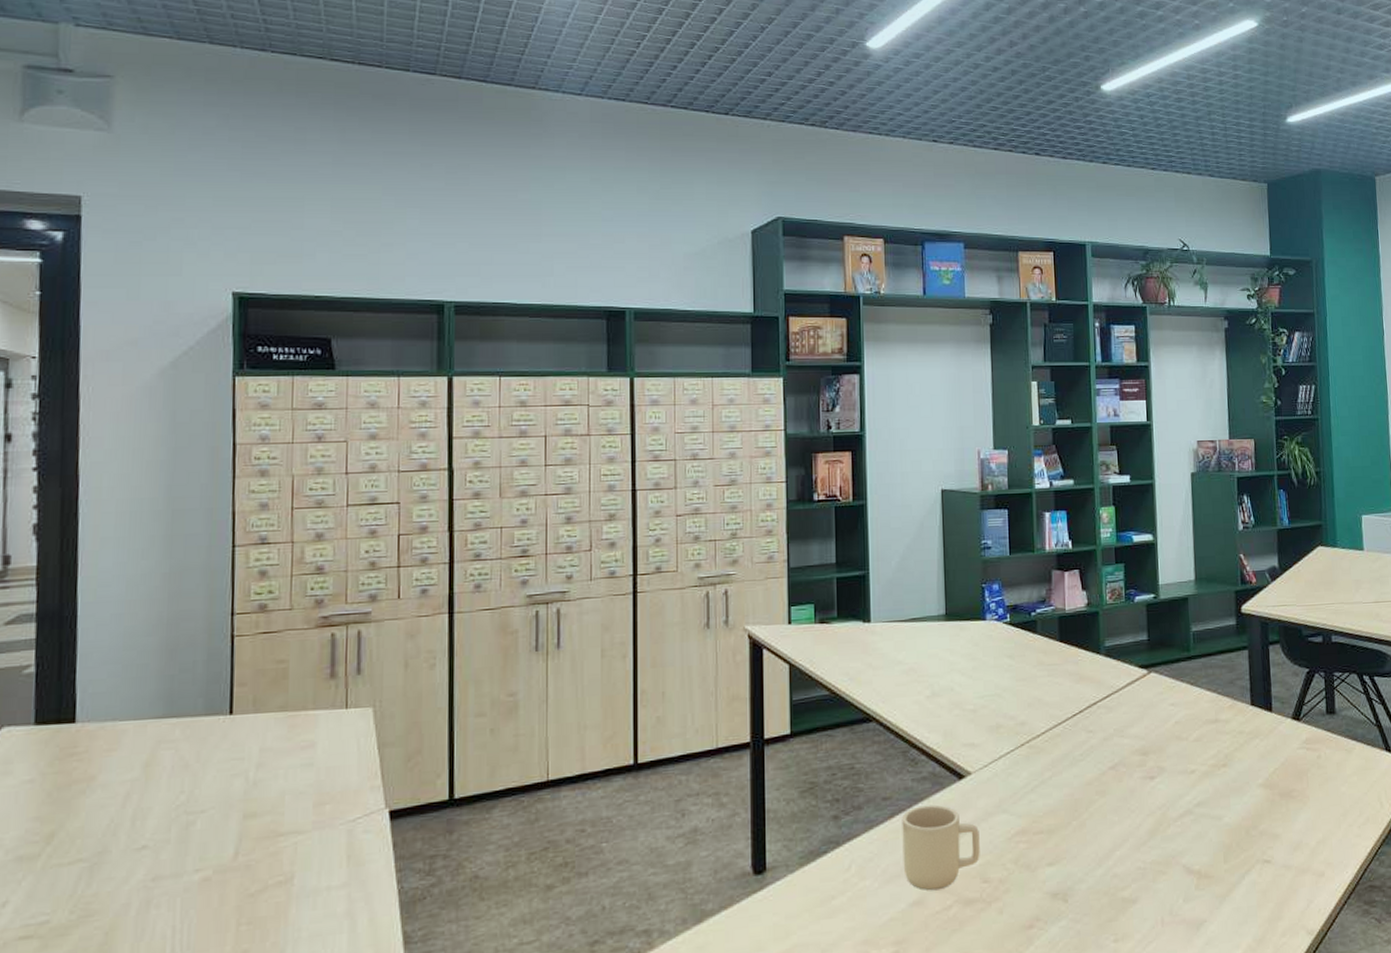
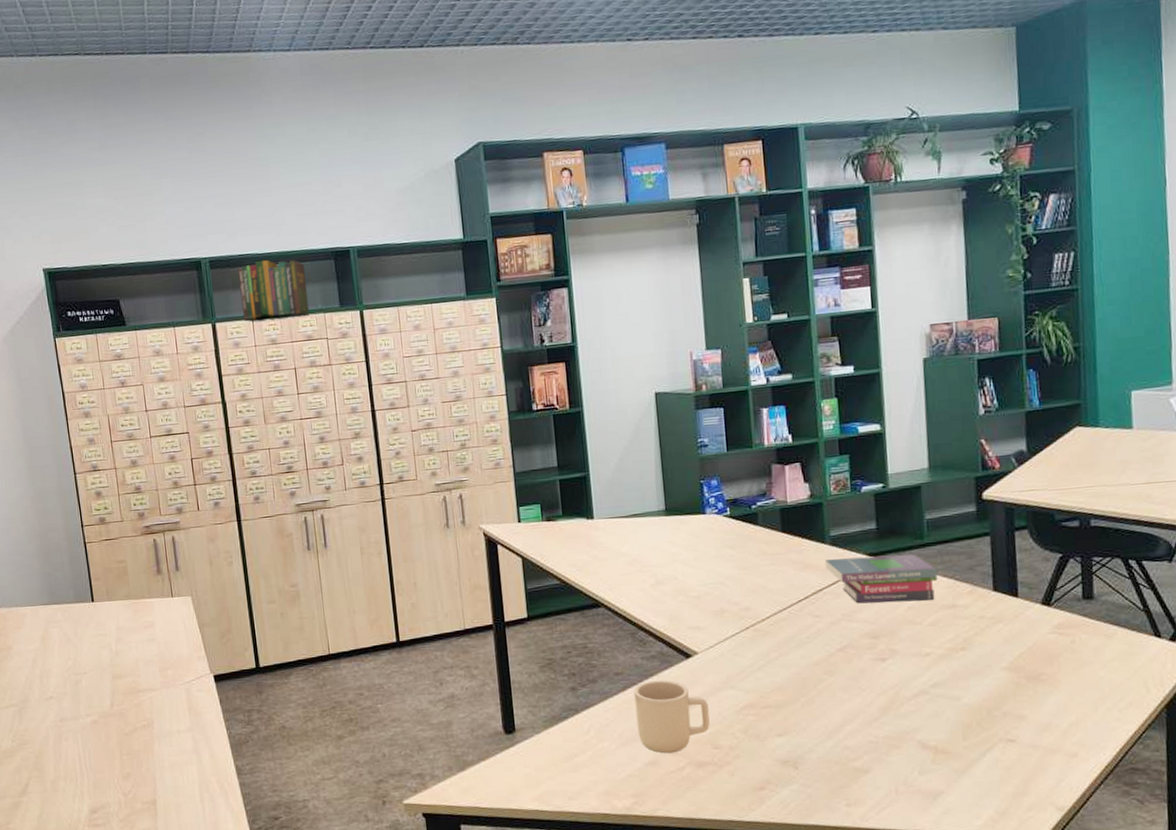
books: none [488,311,571,380] -> present [238,260,310,323]
books: none [1099,667,1202,718] -> present [824,554,938,604]

